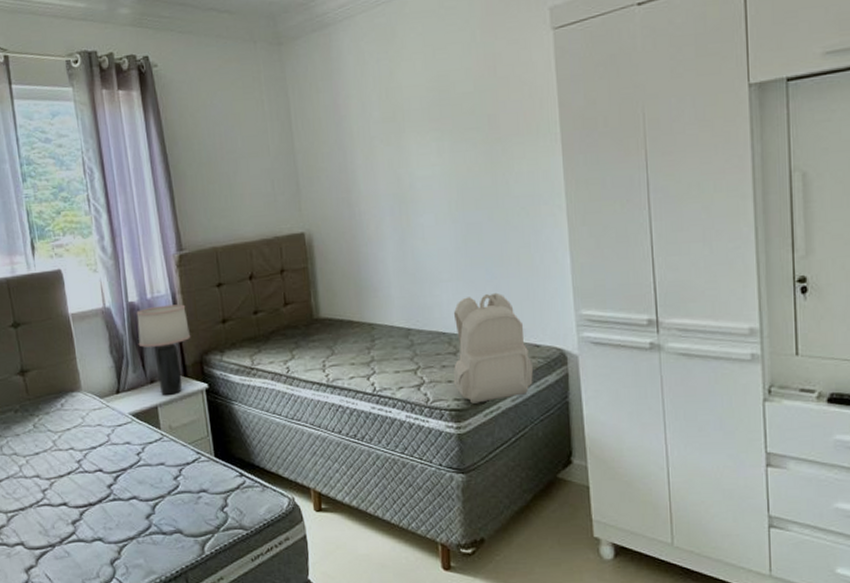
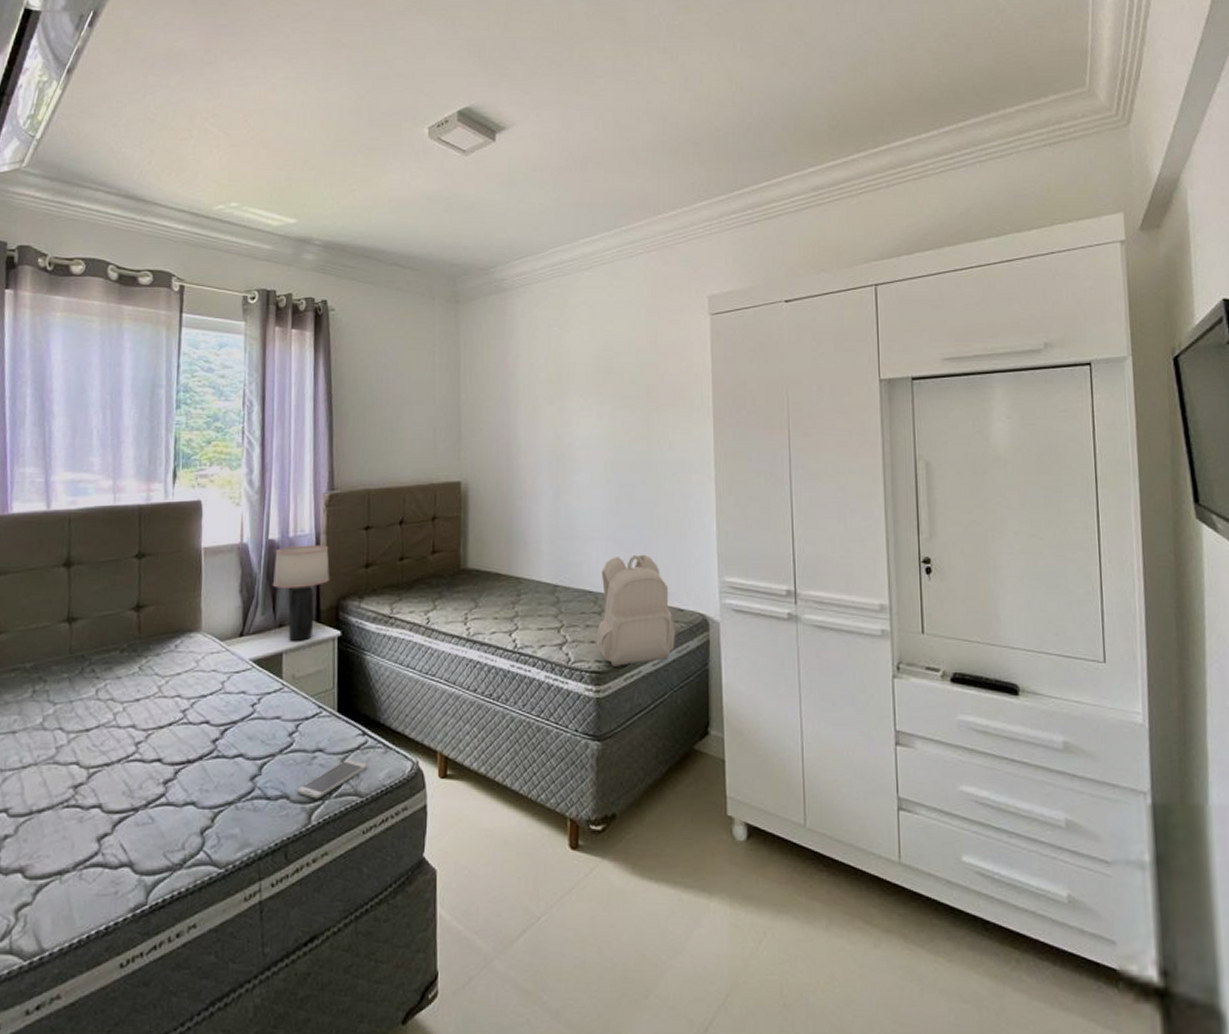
smartphone: none [188,497,248,533] -> present [297,758,367,799]

